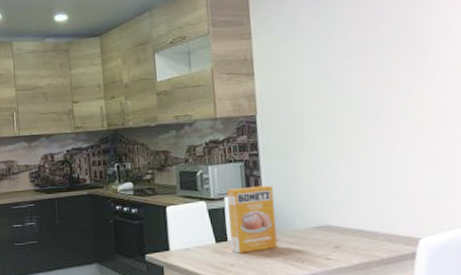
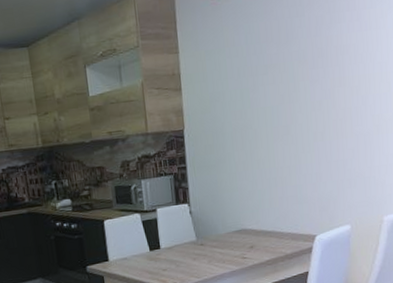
box: present [226,185,278,254] -> none [158,196,203,259]

